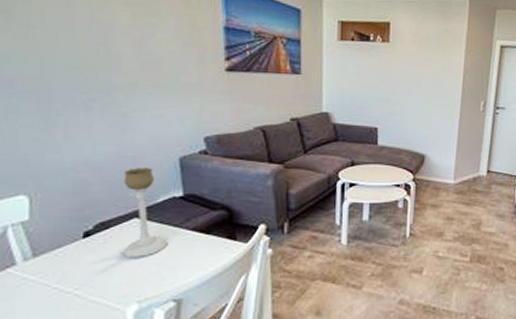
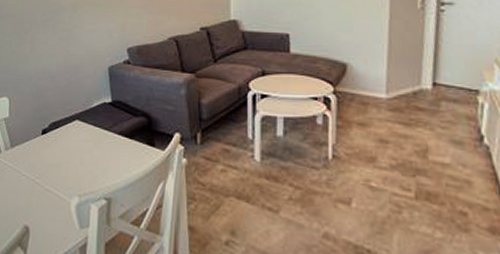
candle holder: present [123,168,168,258] -> none [68,76,100,155]

